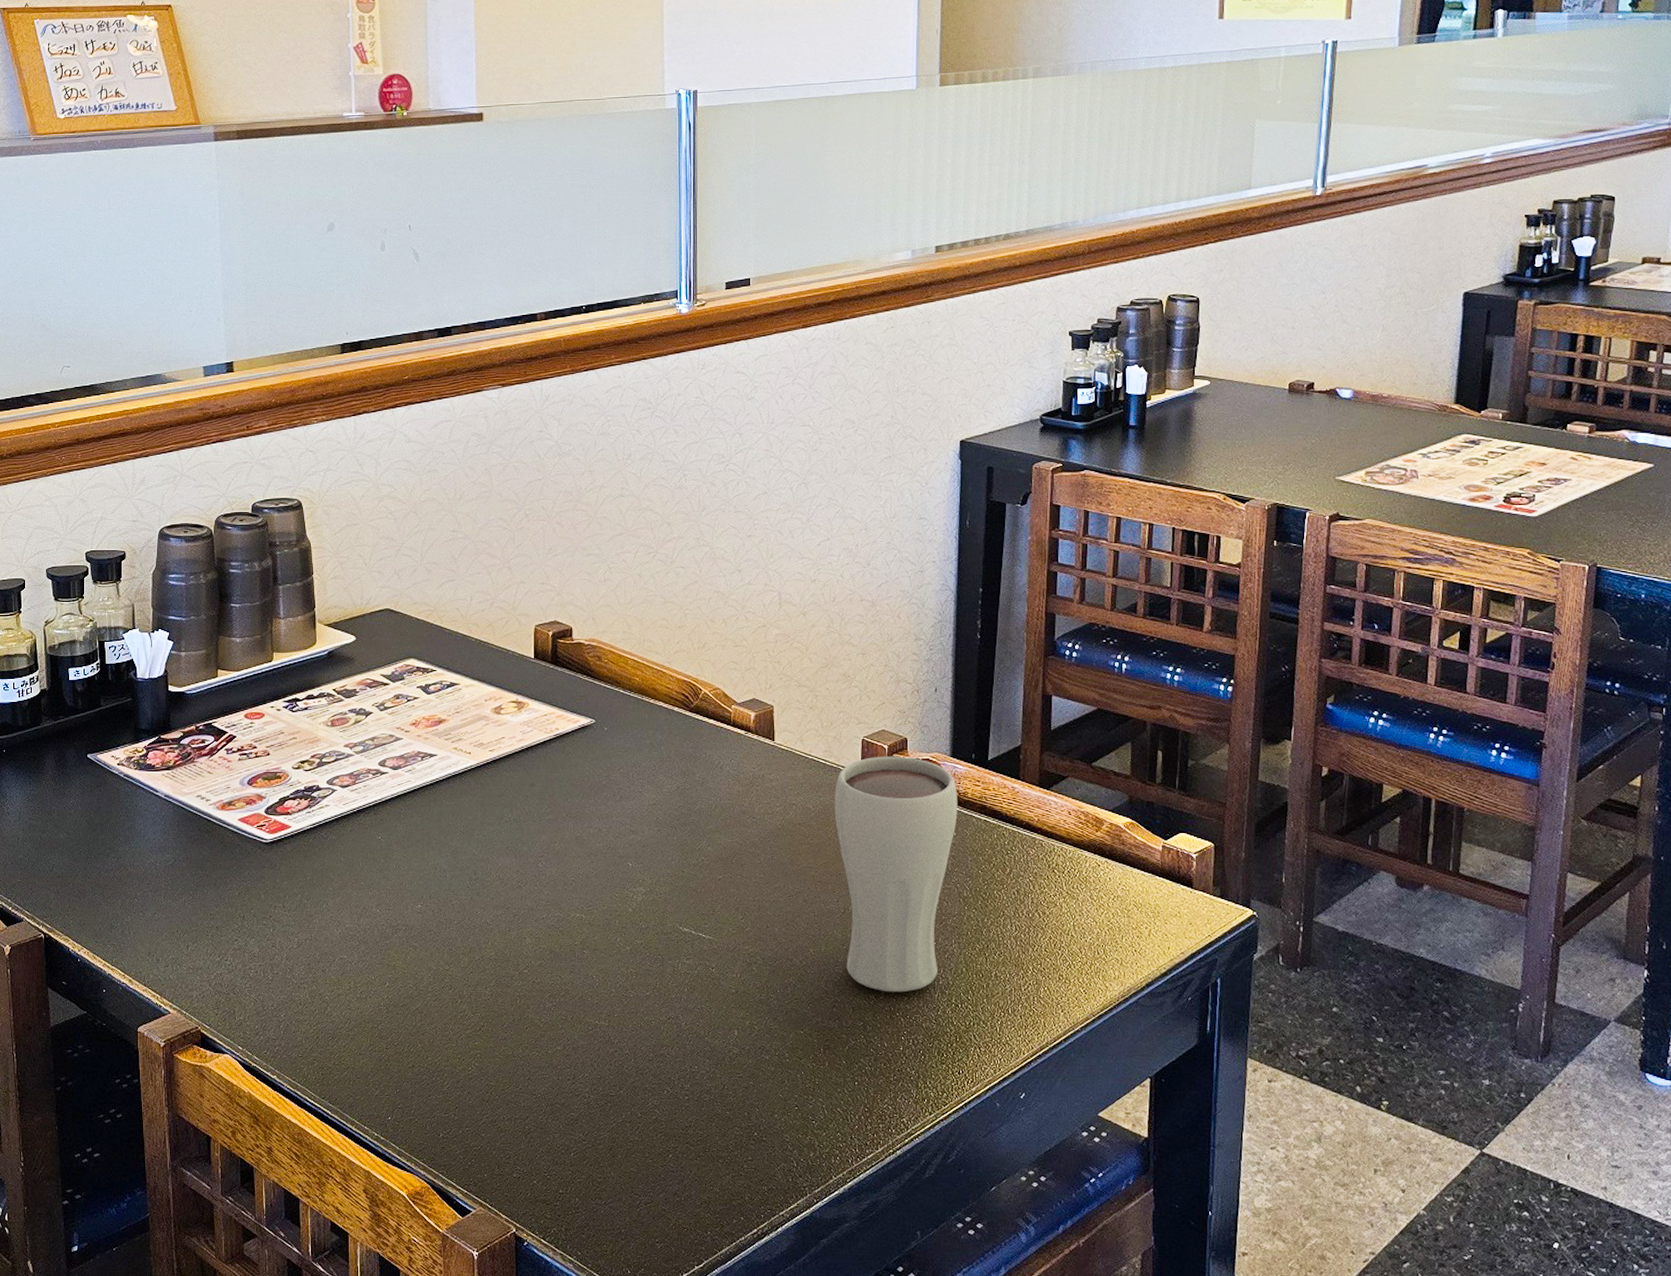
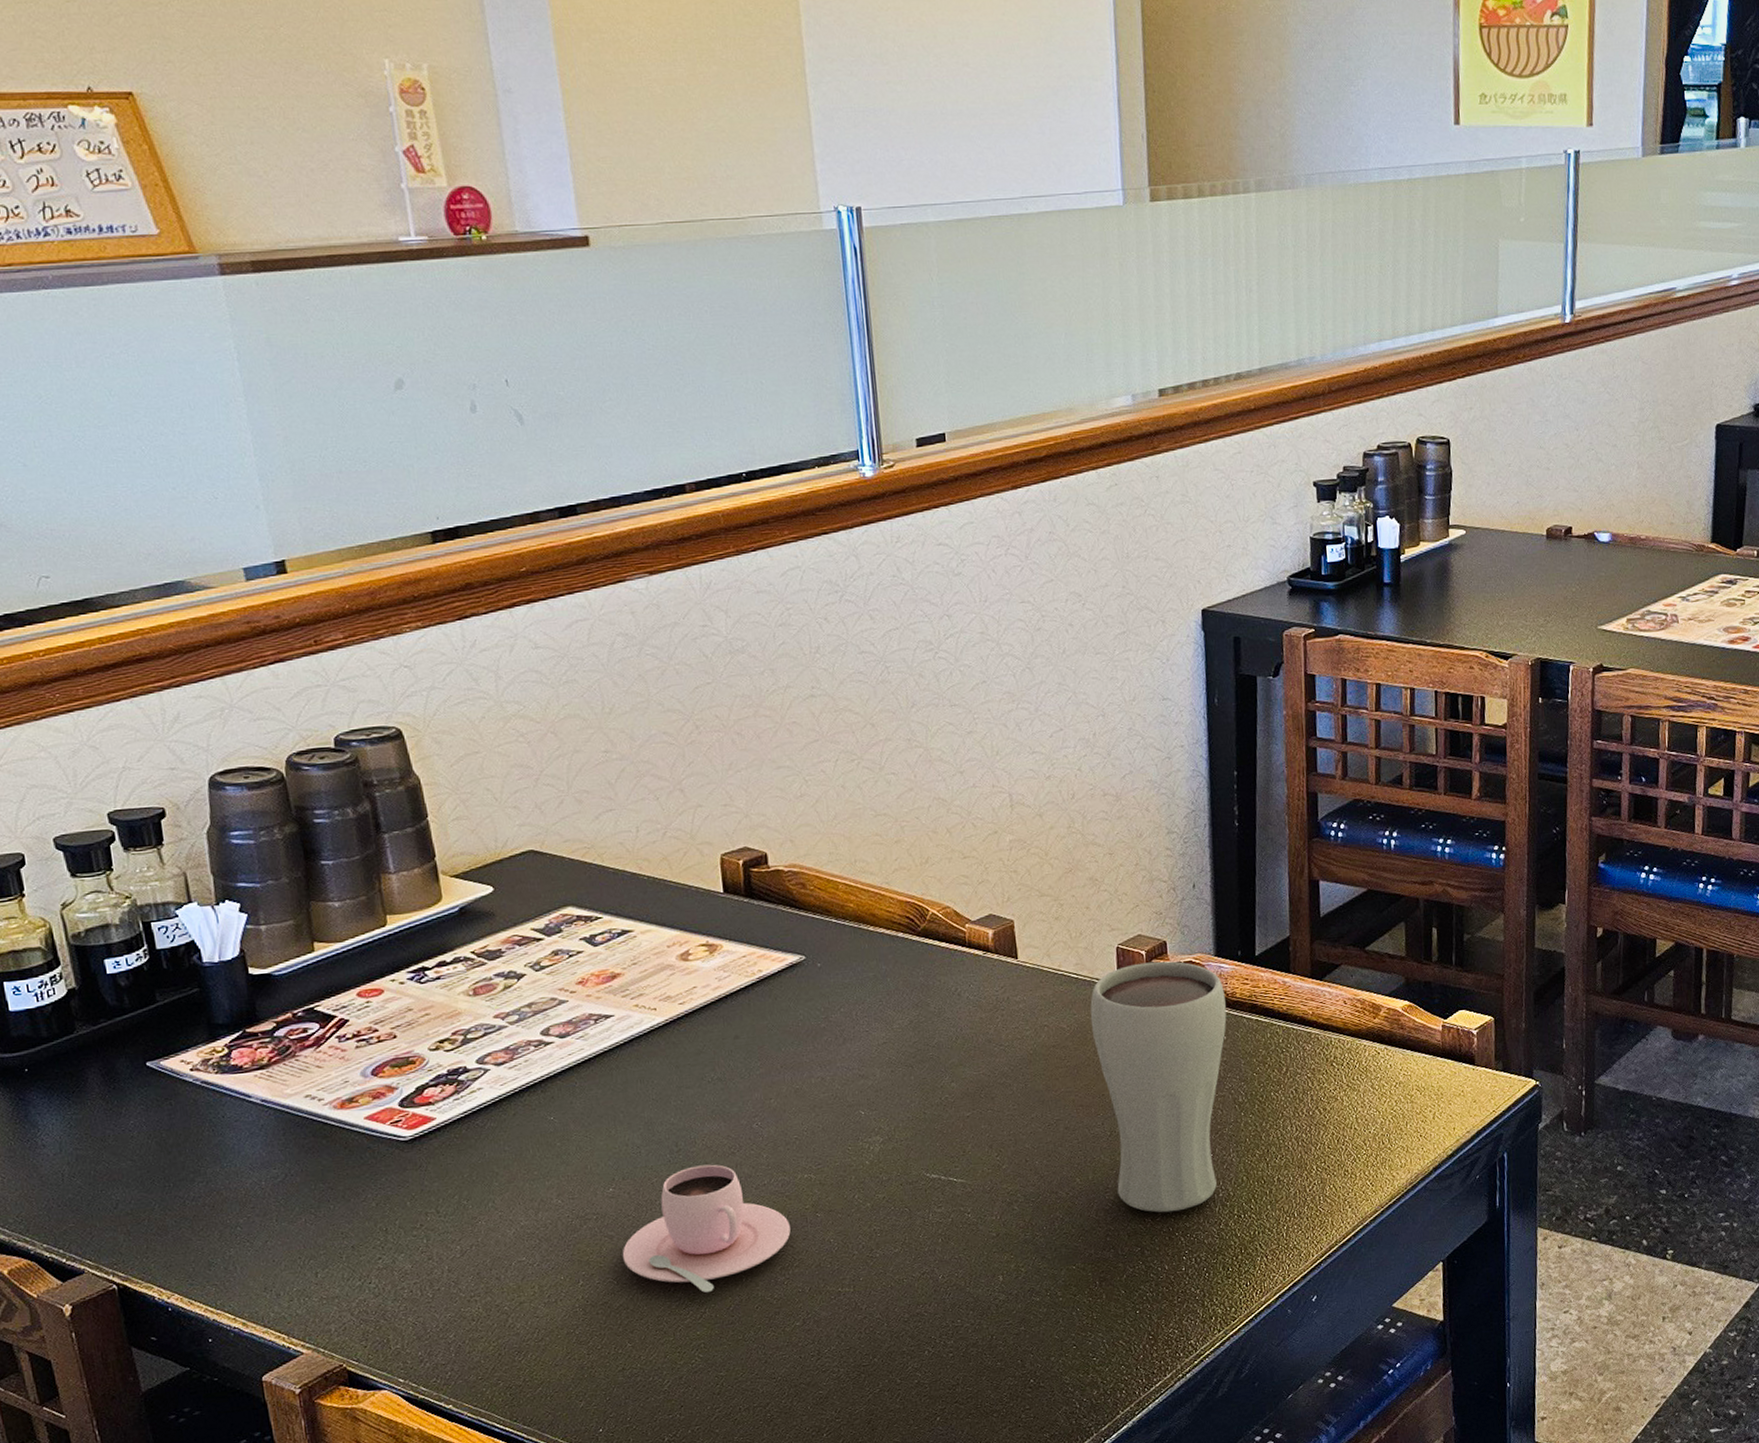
teacup: none [422,894,561,1008] -> present [622,1164,791,1293]

